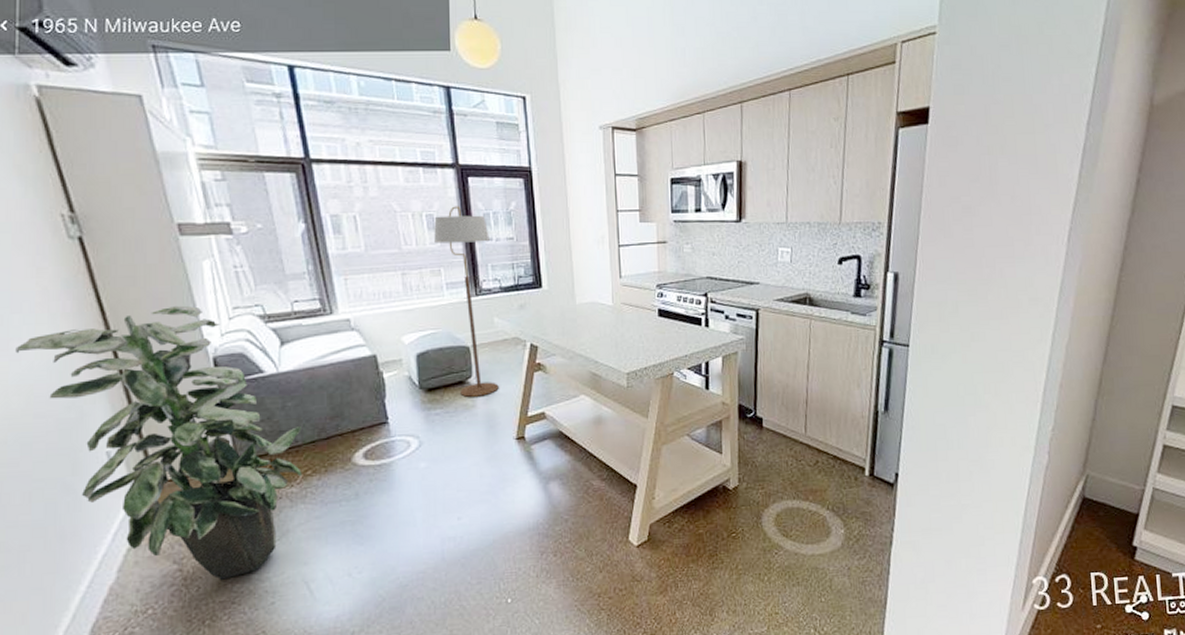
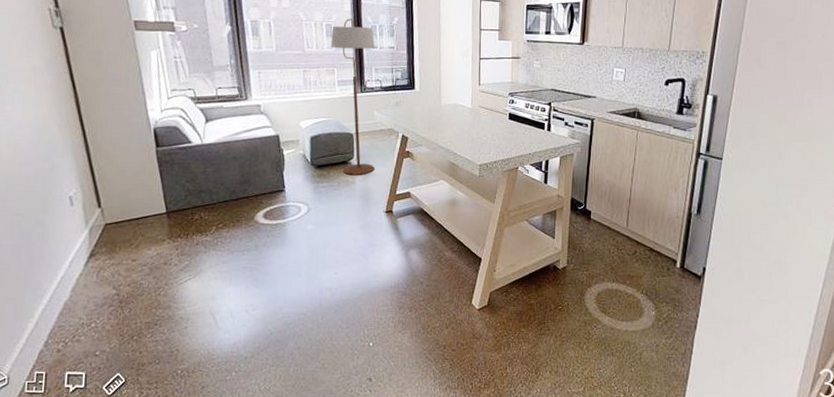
indoor plant: present [15,305,302,580] -> none [8,85,217,305]

